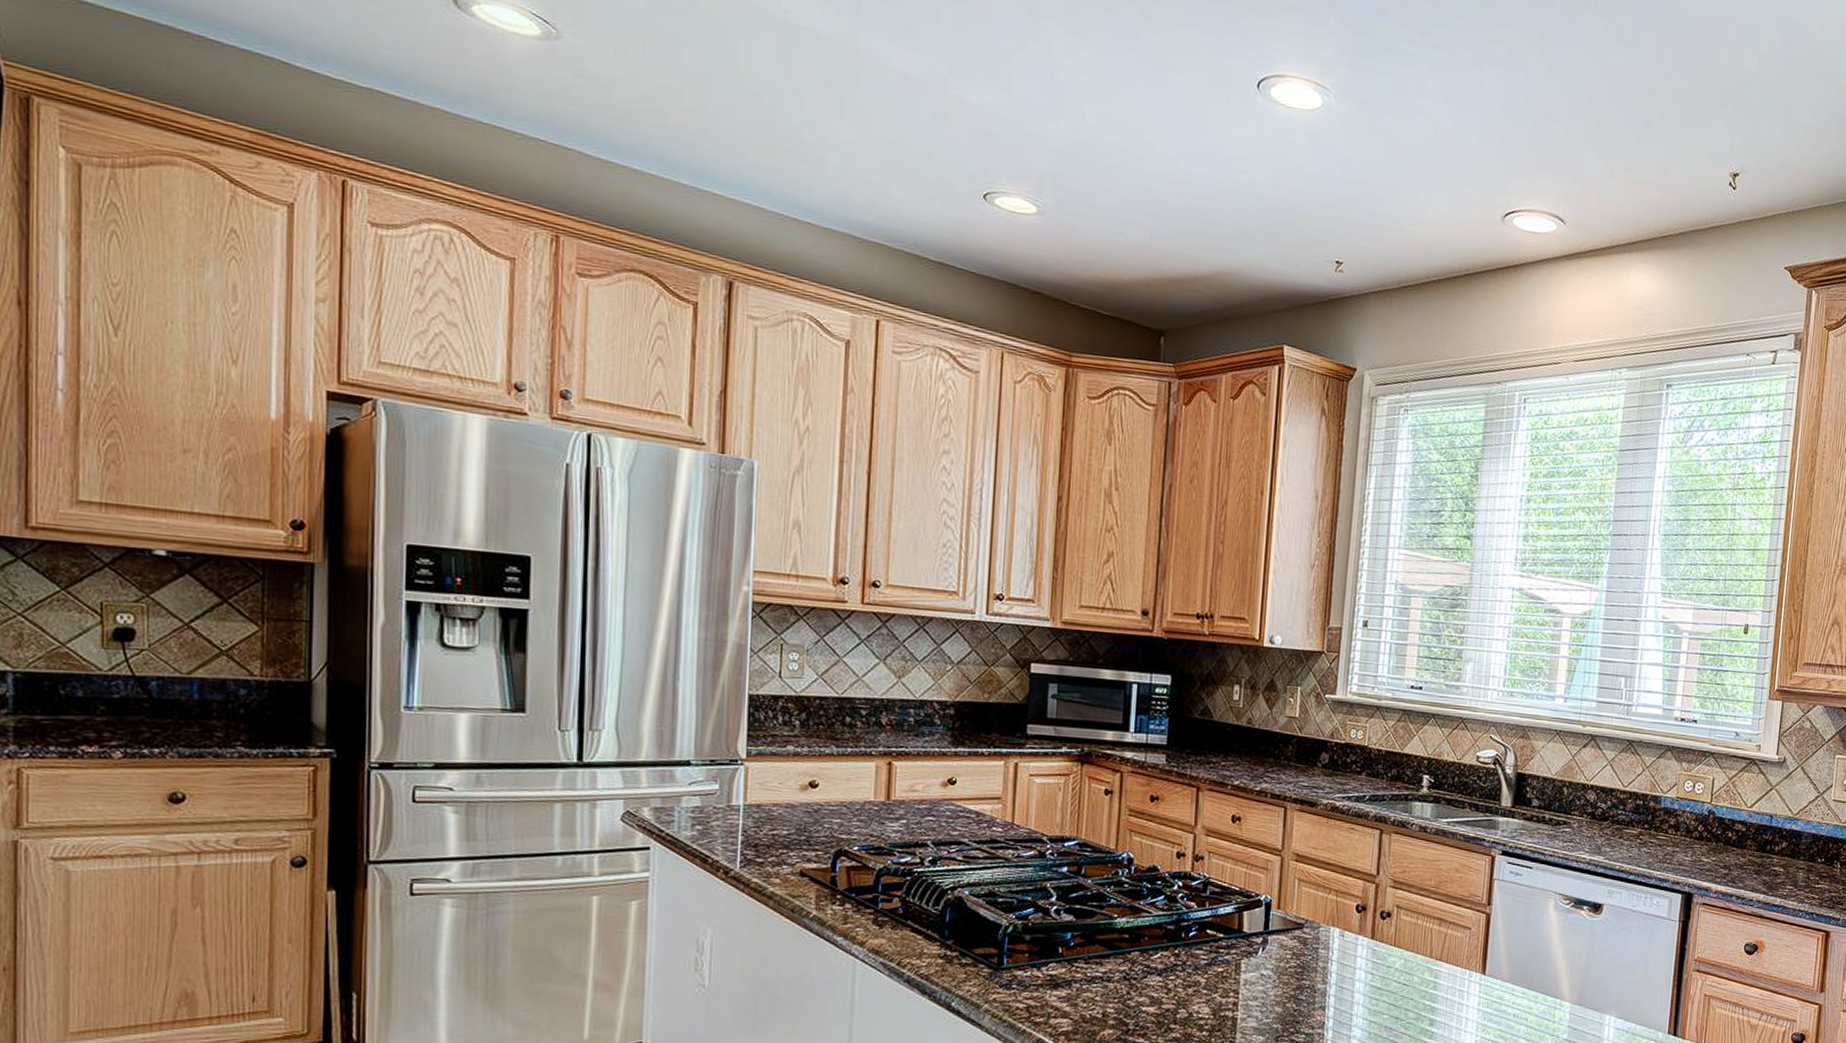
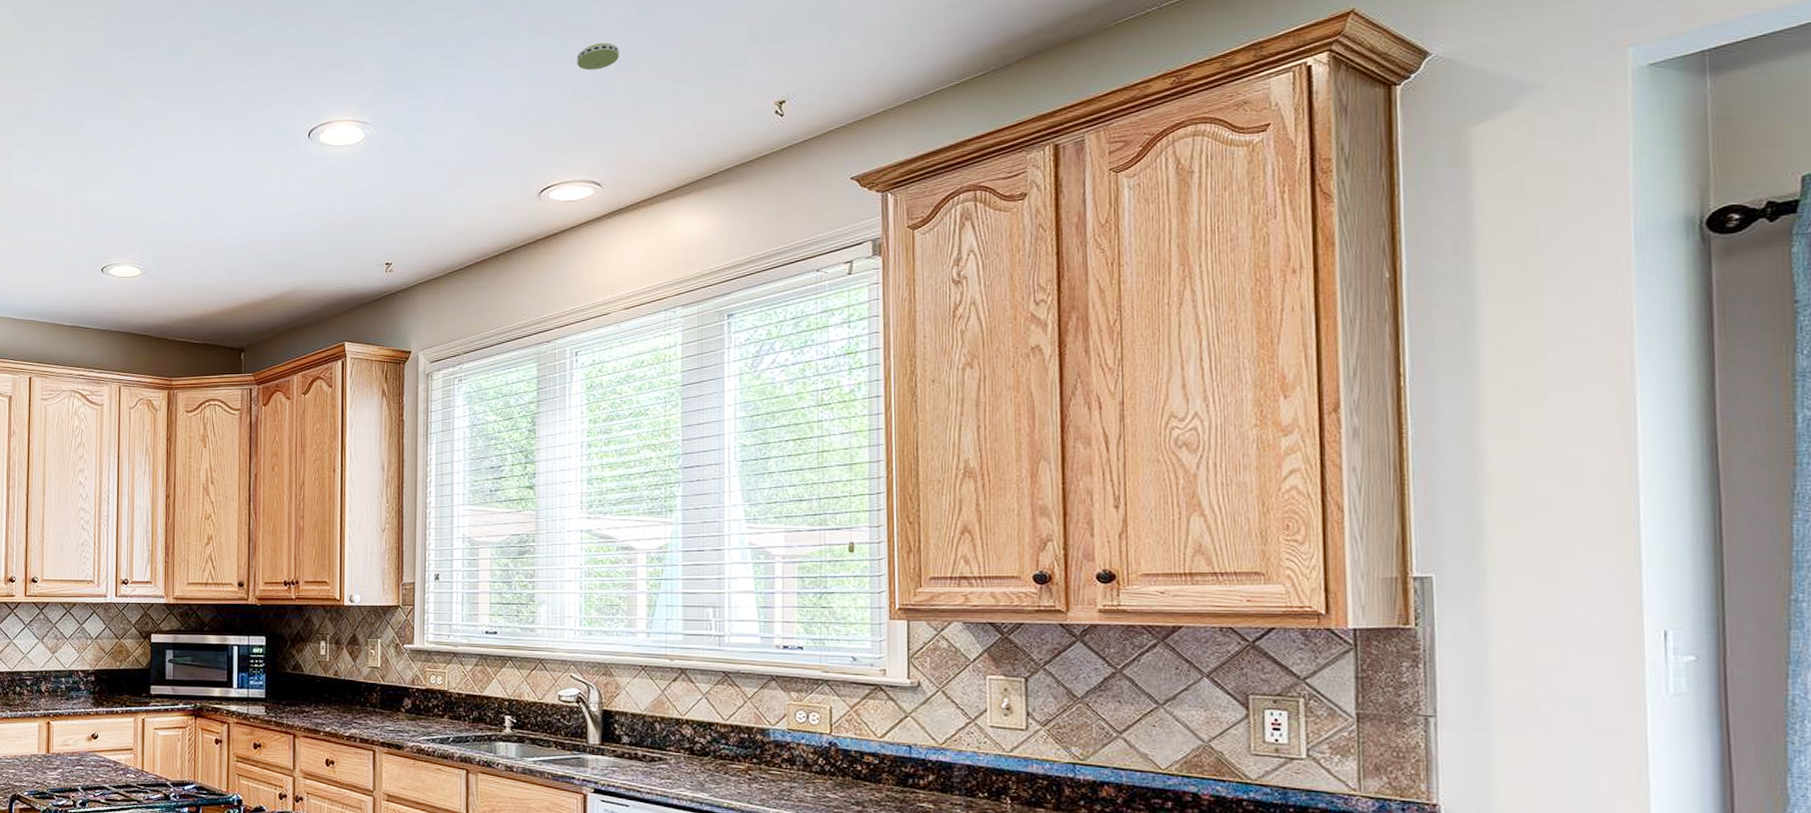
smoke detector: none [1553,62,1595,93] -> present [577,42,619,71]

